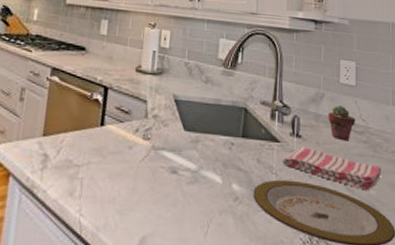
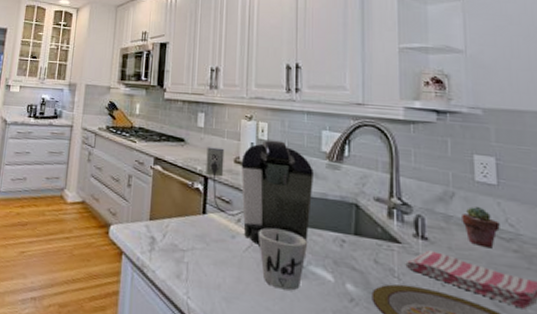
coffee maker: none [106,48,210,153] -> present [206,139,313,245]
mug: none [154,136,200,196] -> present [257,228,307,291]

